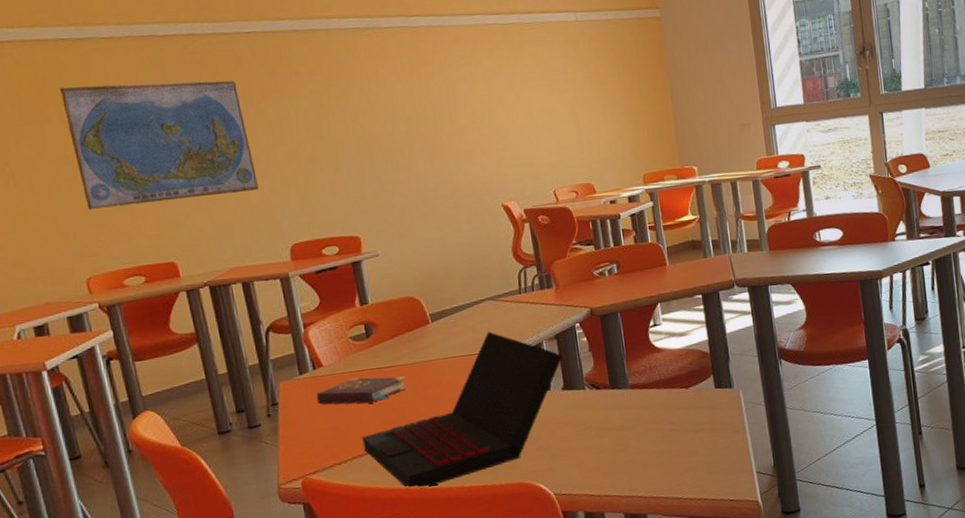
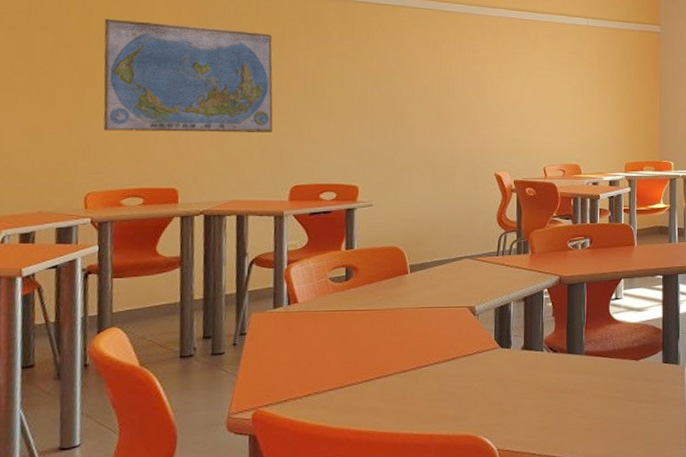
book: present [316,376,409,405] -> none [285,317,377,343]
laptop: present [362,331,563,490] -> none [321,287,527,432]

